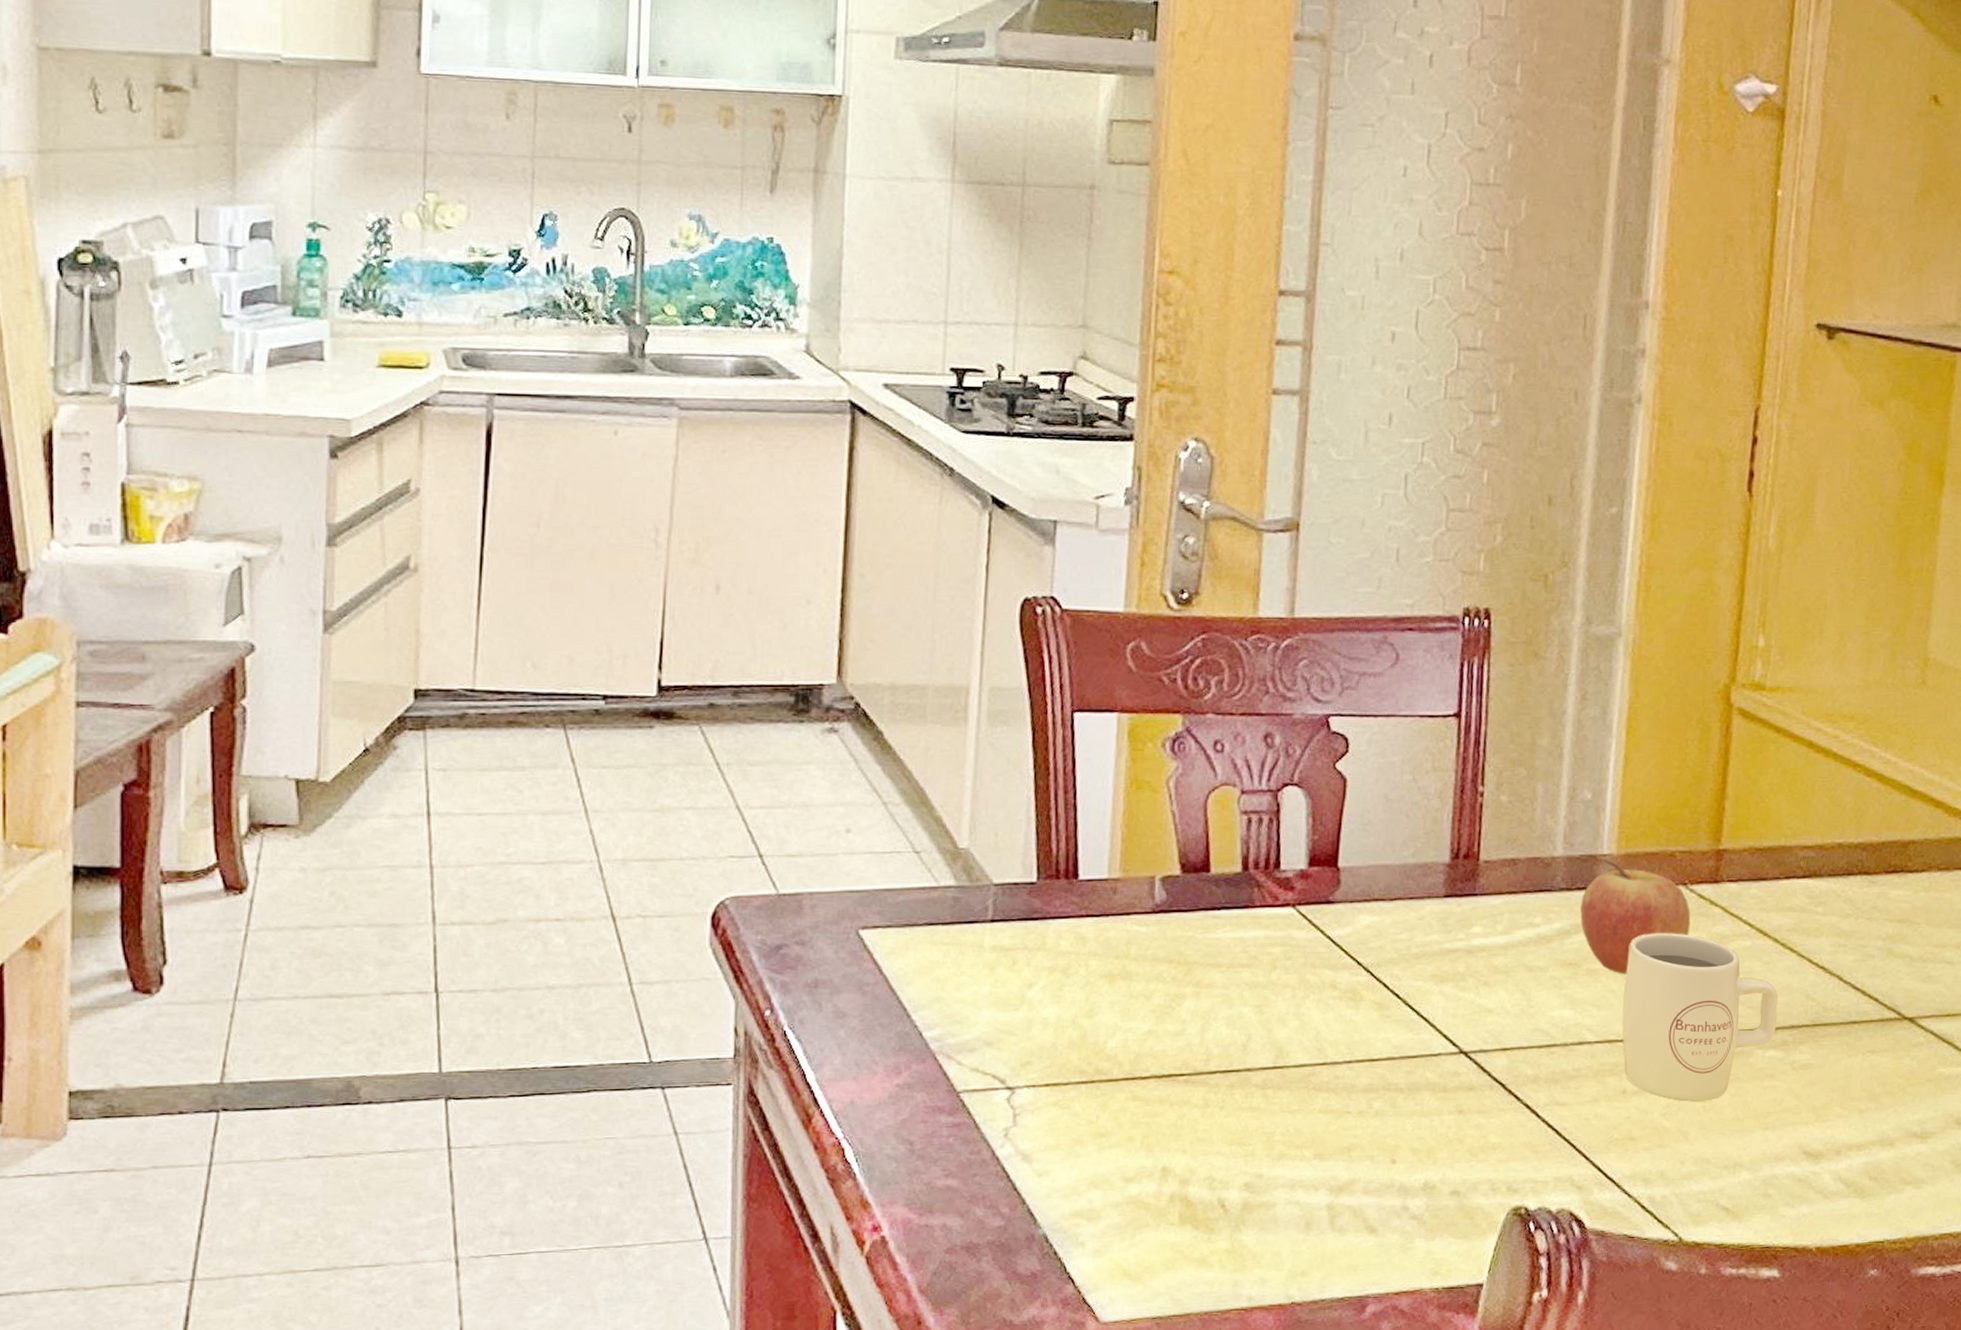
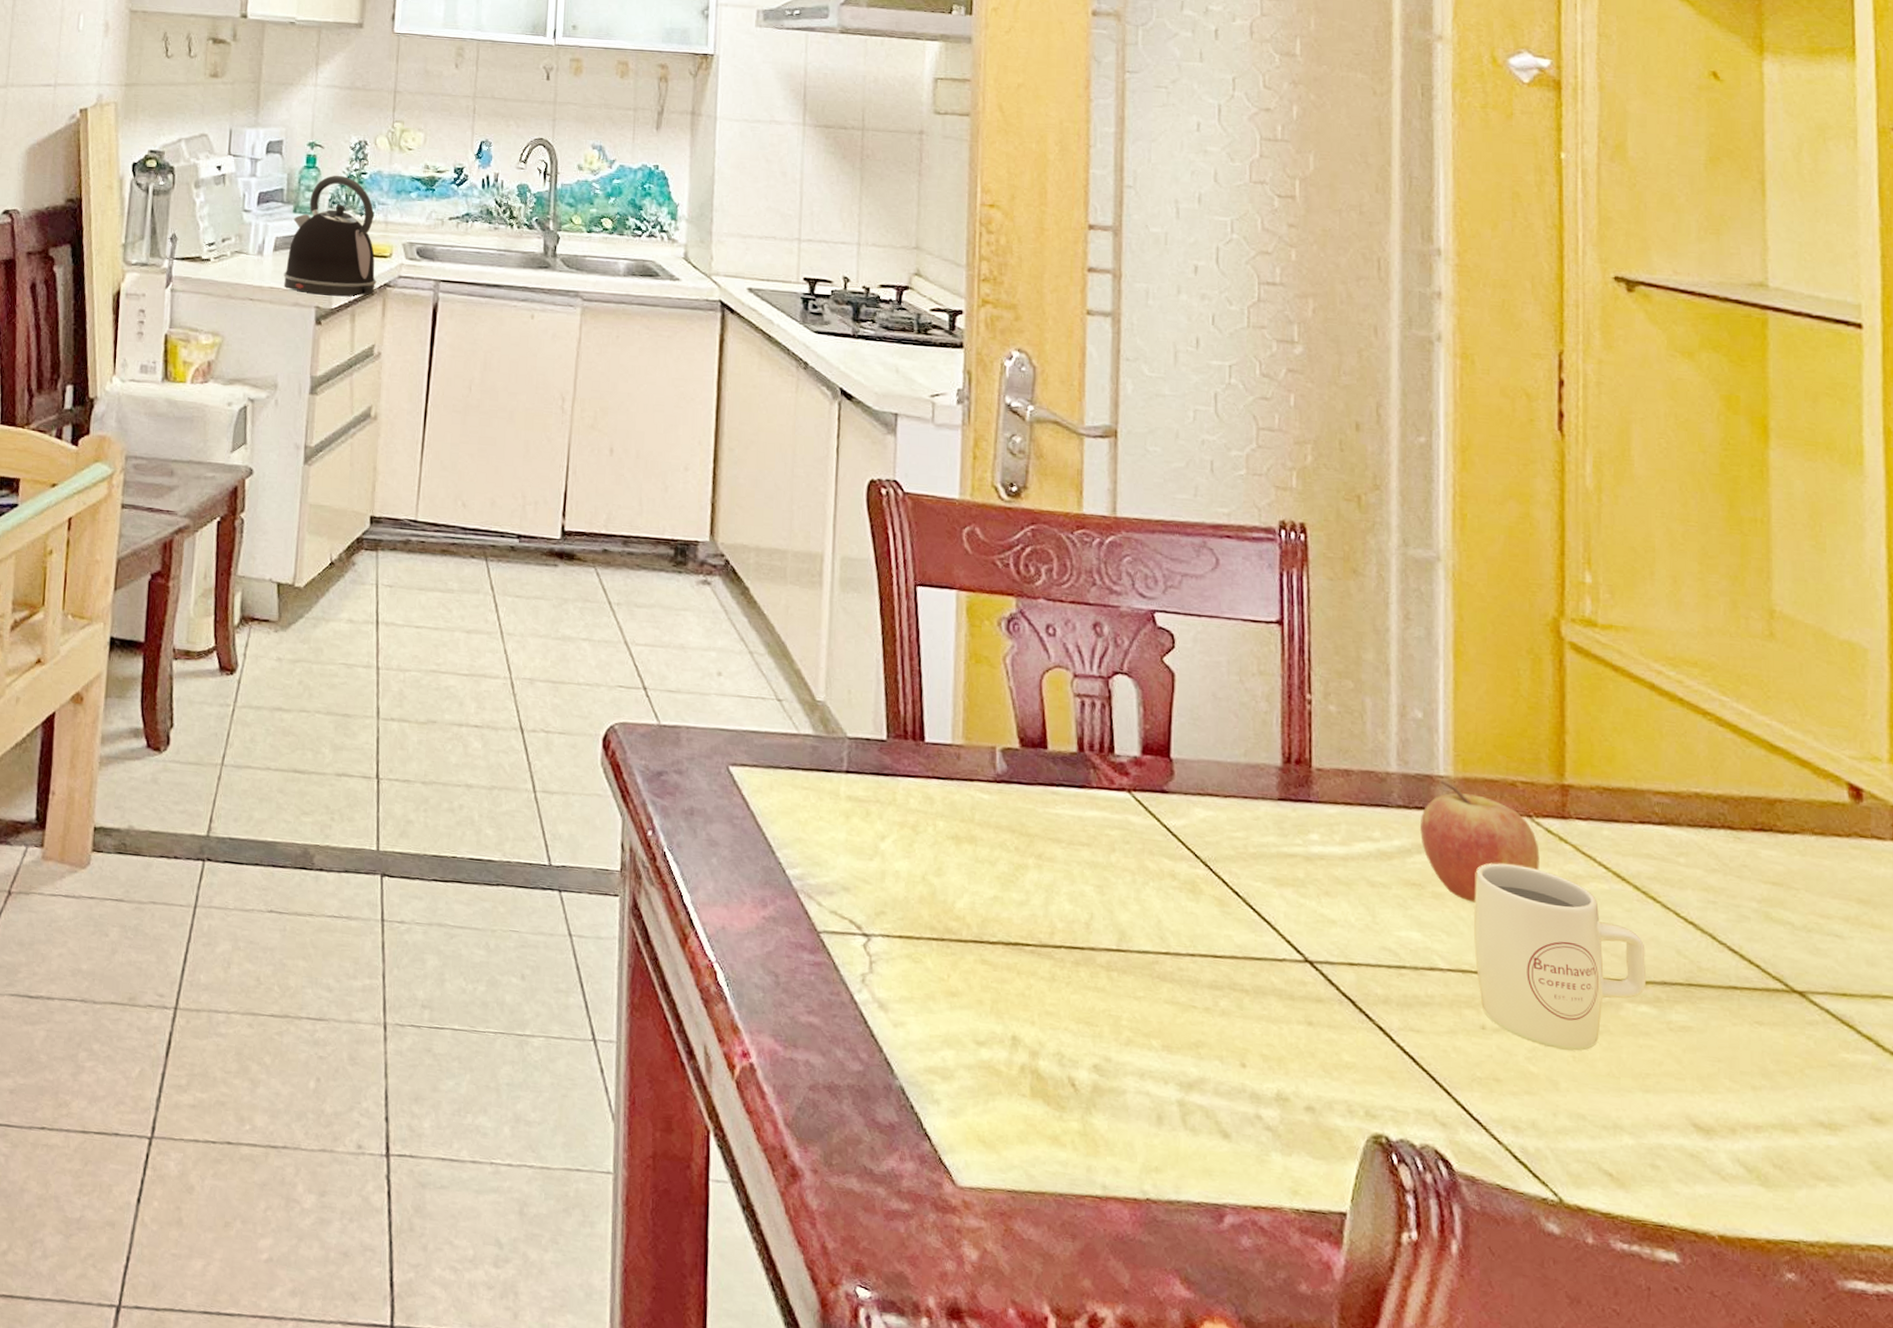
kettle: none [283,264,410,421] -> present [283,175,377,296]

